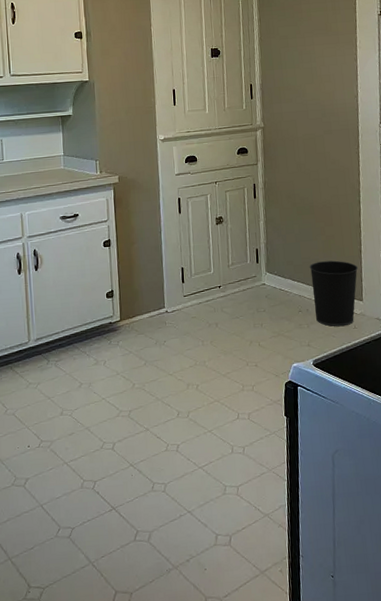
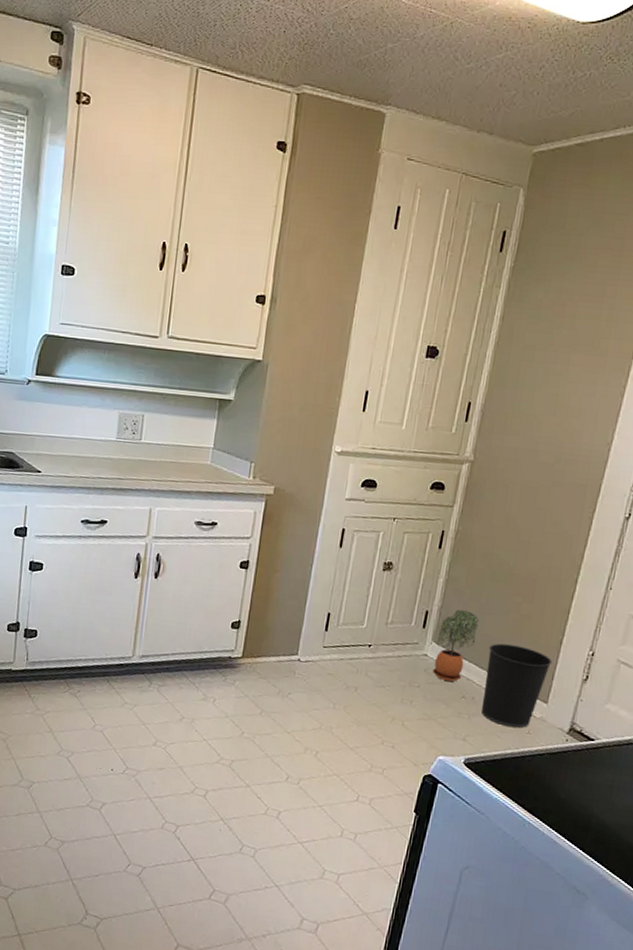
potted plant: none [269,242,298,301] -> present [432,609,479,682]

